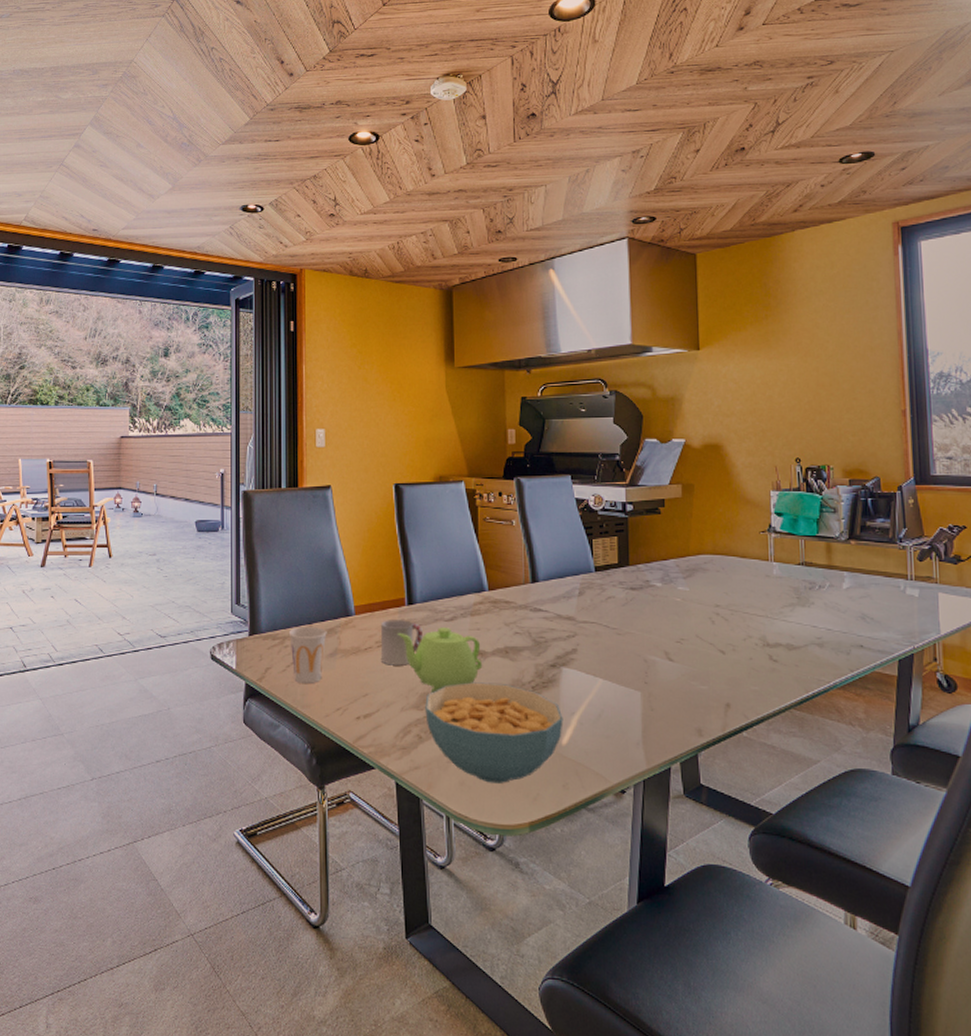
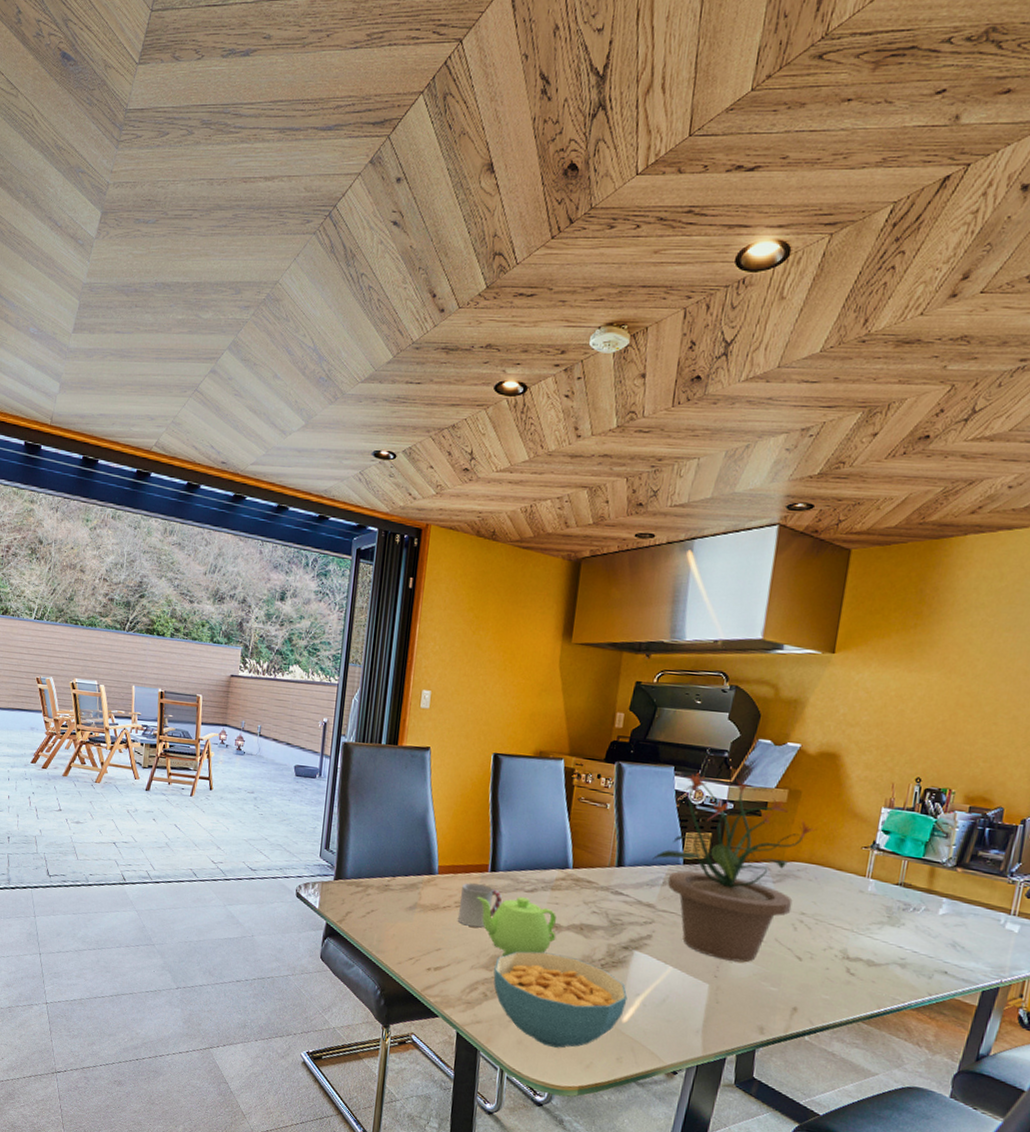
cup: present [288,626,327,685] -> none [372,877,409,932]
potted plant: none [565,478,714,664] -> present [653,772,817,963]

